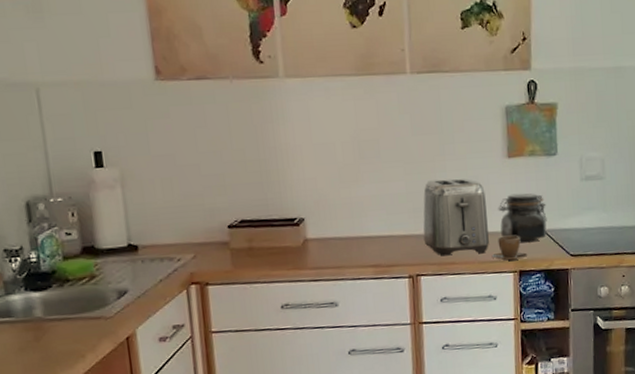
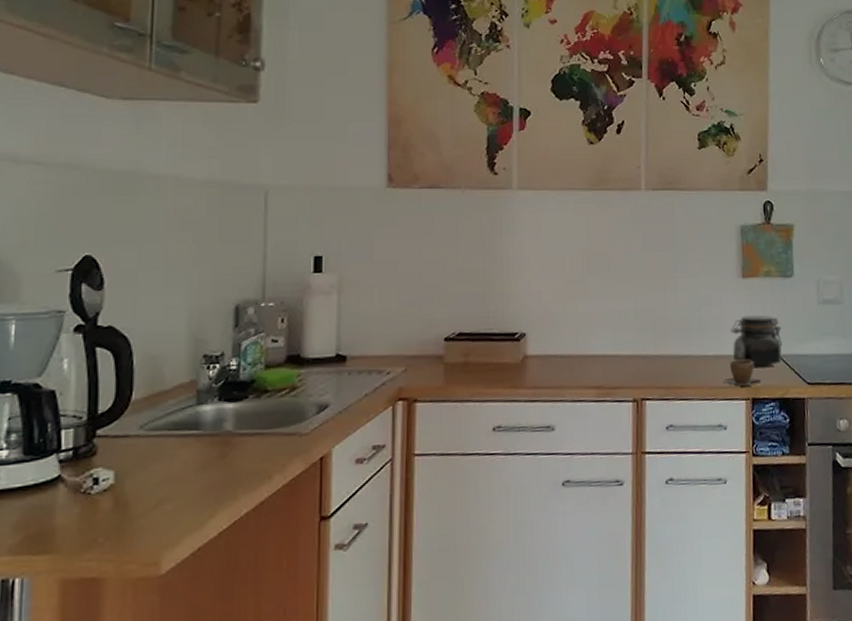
toaster: present [423,178,489,256] -> none [650,297,720,380]

